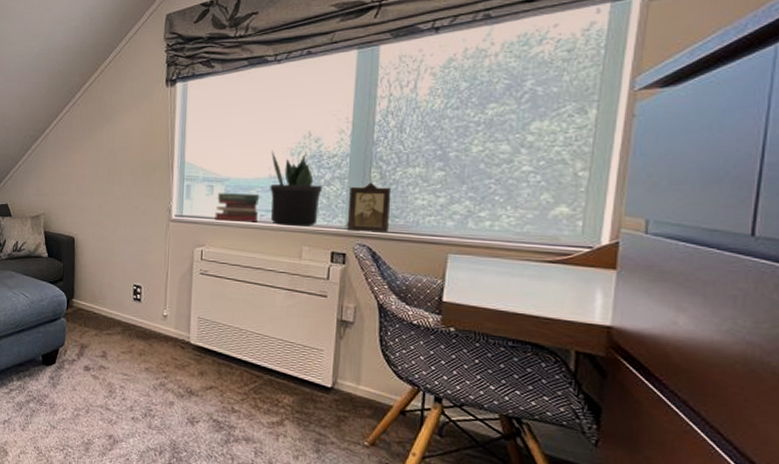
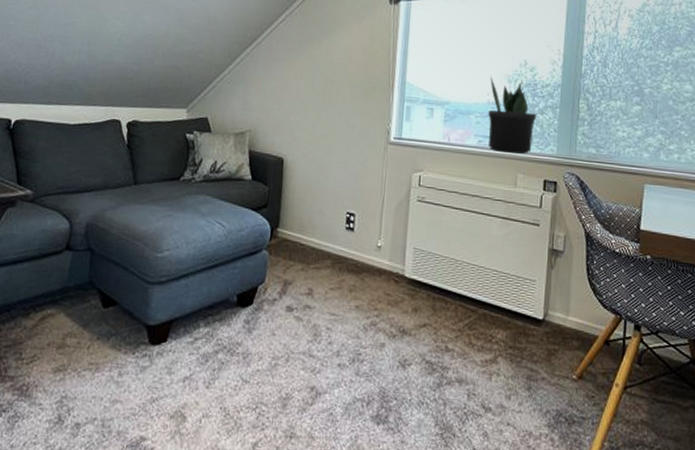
books: present [215,193,260,223] -> none [434,116,479,148]
photo frame: present [345,182,392,233] -> none [556,113,597,163]

